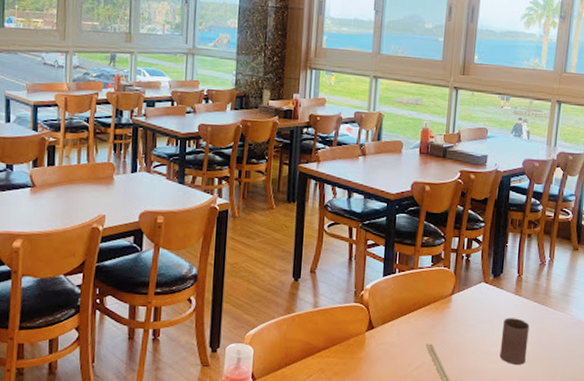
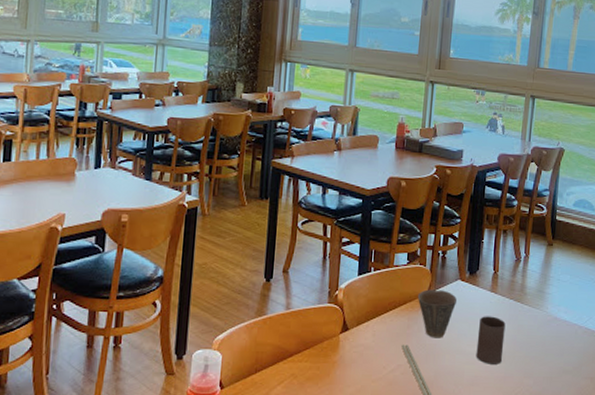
cup: none [441,291,480,338] -> present [417,289,457,338]

